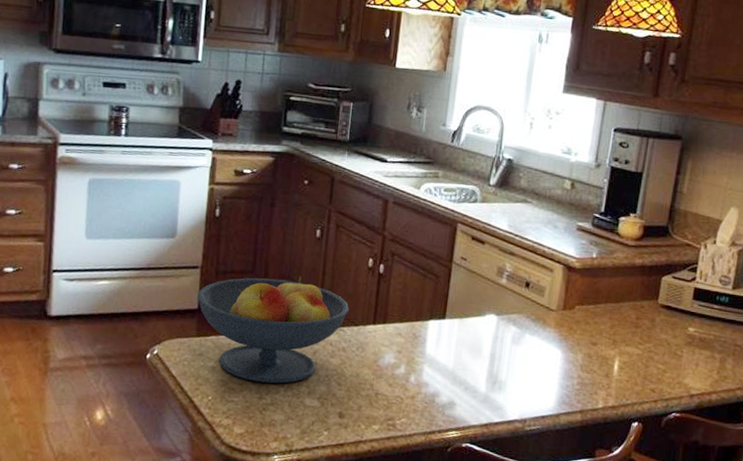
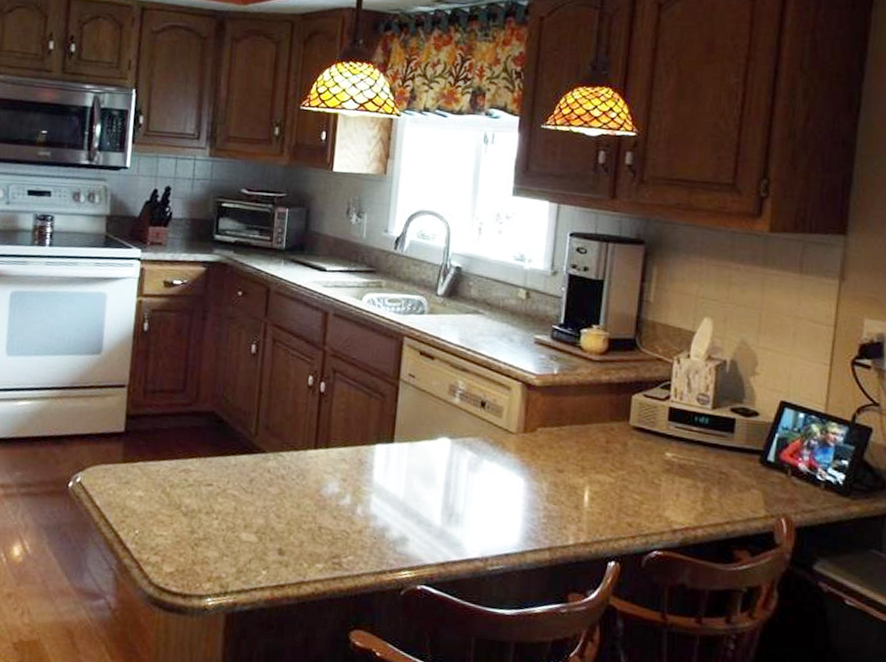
fruit bowl: present [197,276,350,384] -> none [124,395,289,516]

